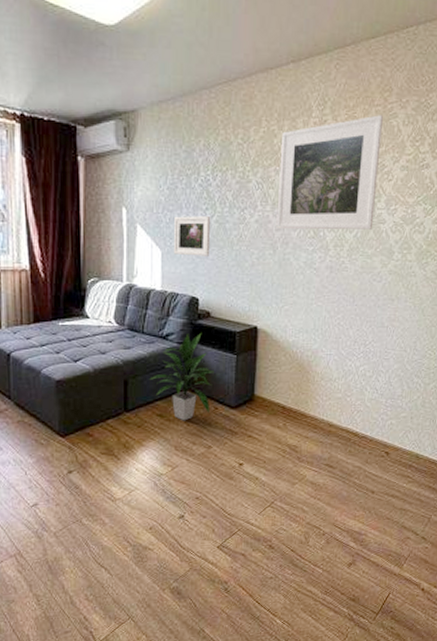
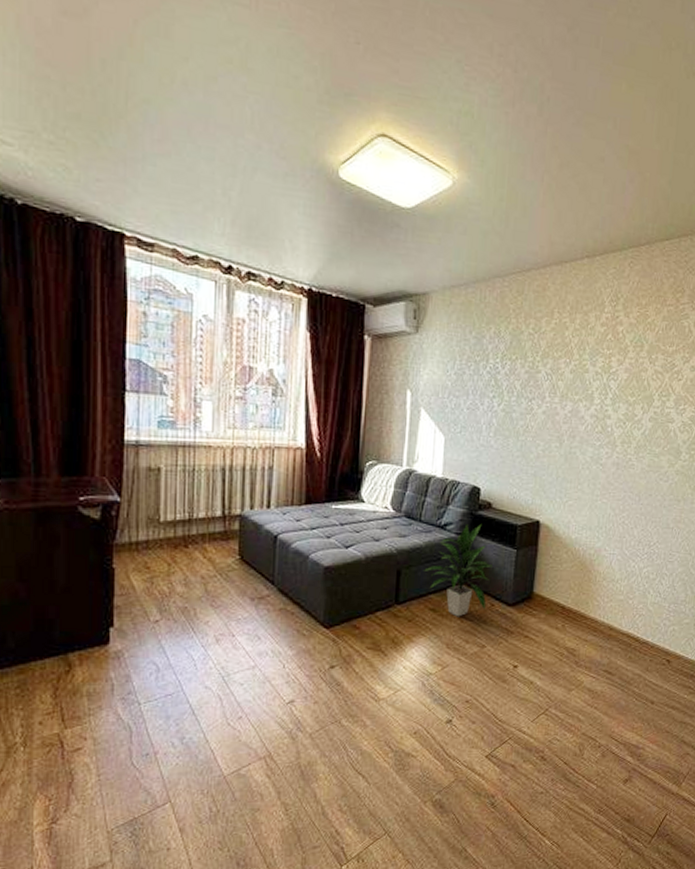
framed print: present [173,216,211,256] -> none [456,402,498,445]
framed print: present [276,115,384,230] -> none [564,314,676,428]

